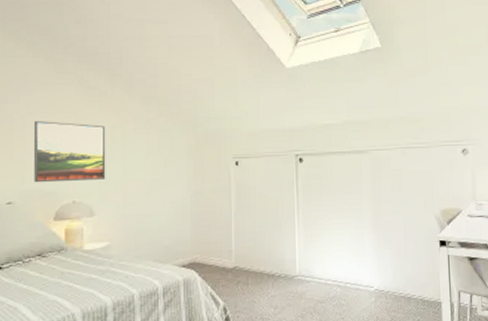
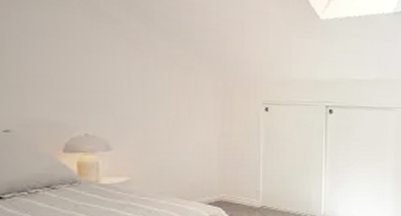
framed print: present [34,121,106,183] -> none [33,44,123,114]

